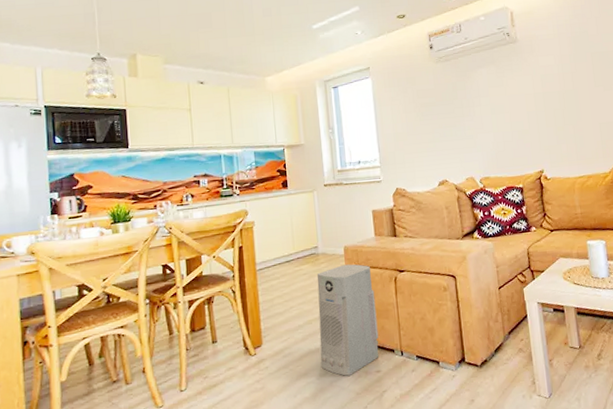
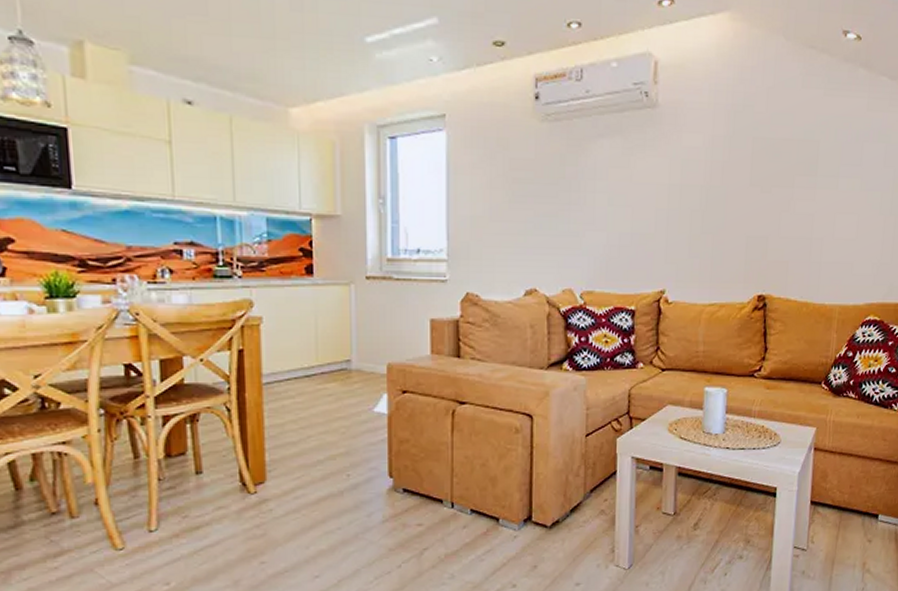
air purifier: present [316,264,379,376] -> none [344,387,424,528]

